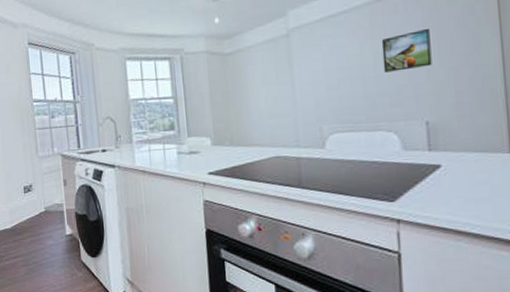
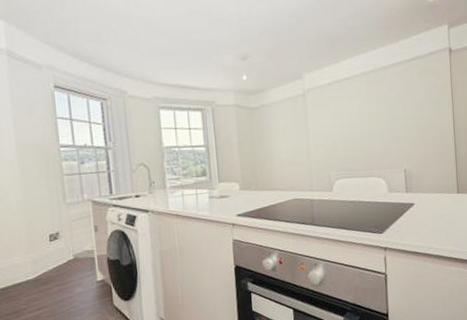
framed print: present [381,28,432,73] -> none [374,96,409,130]

